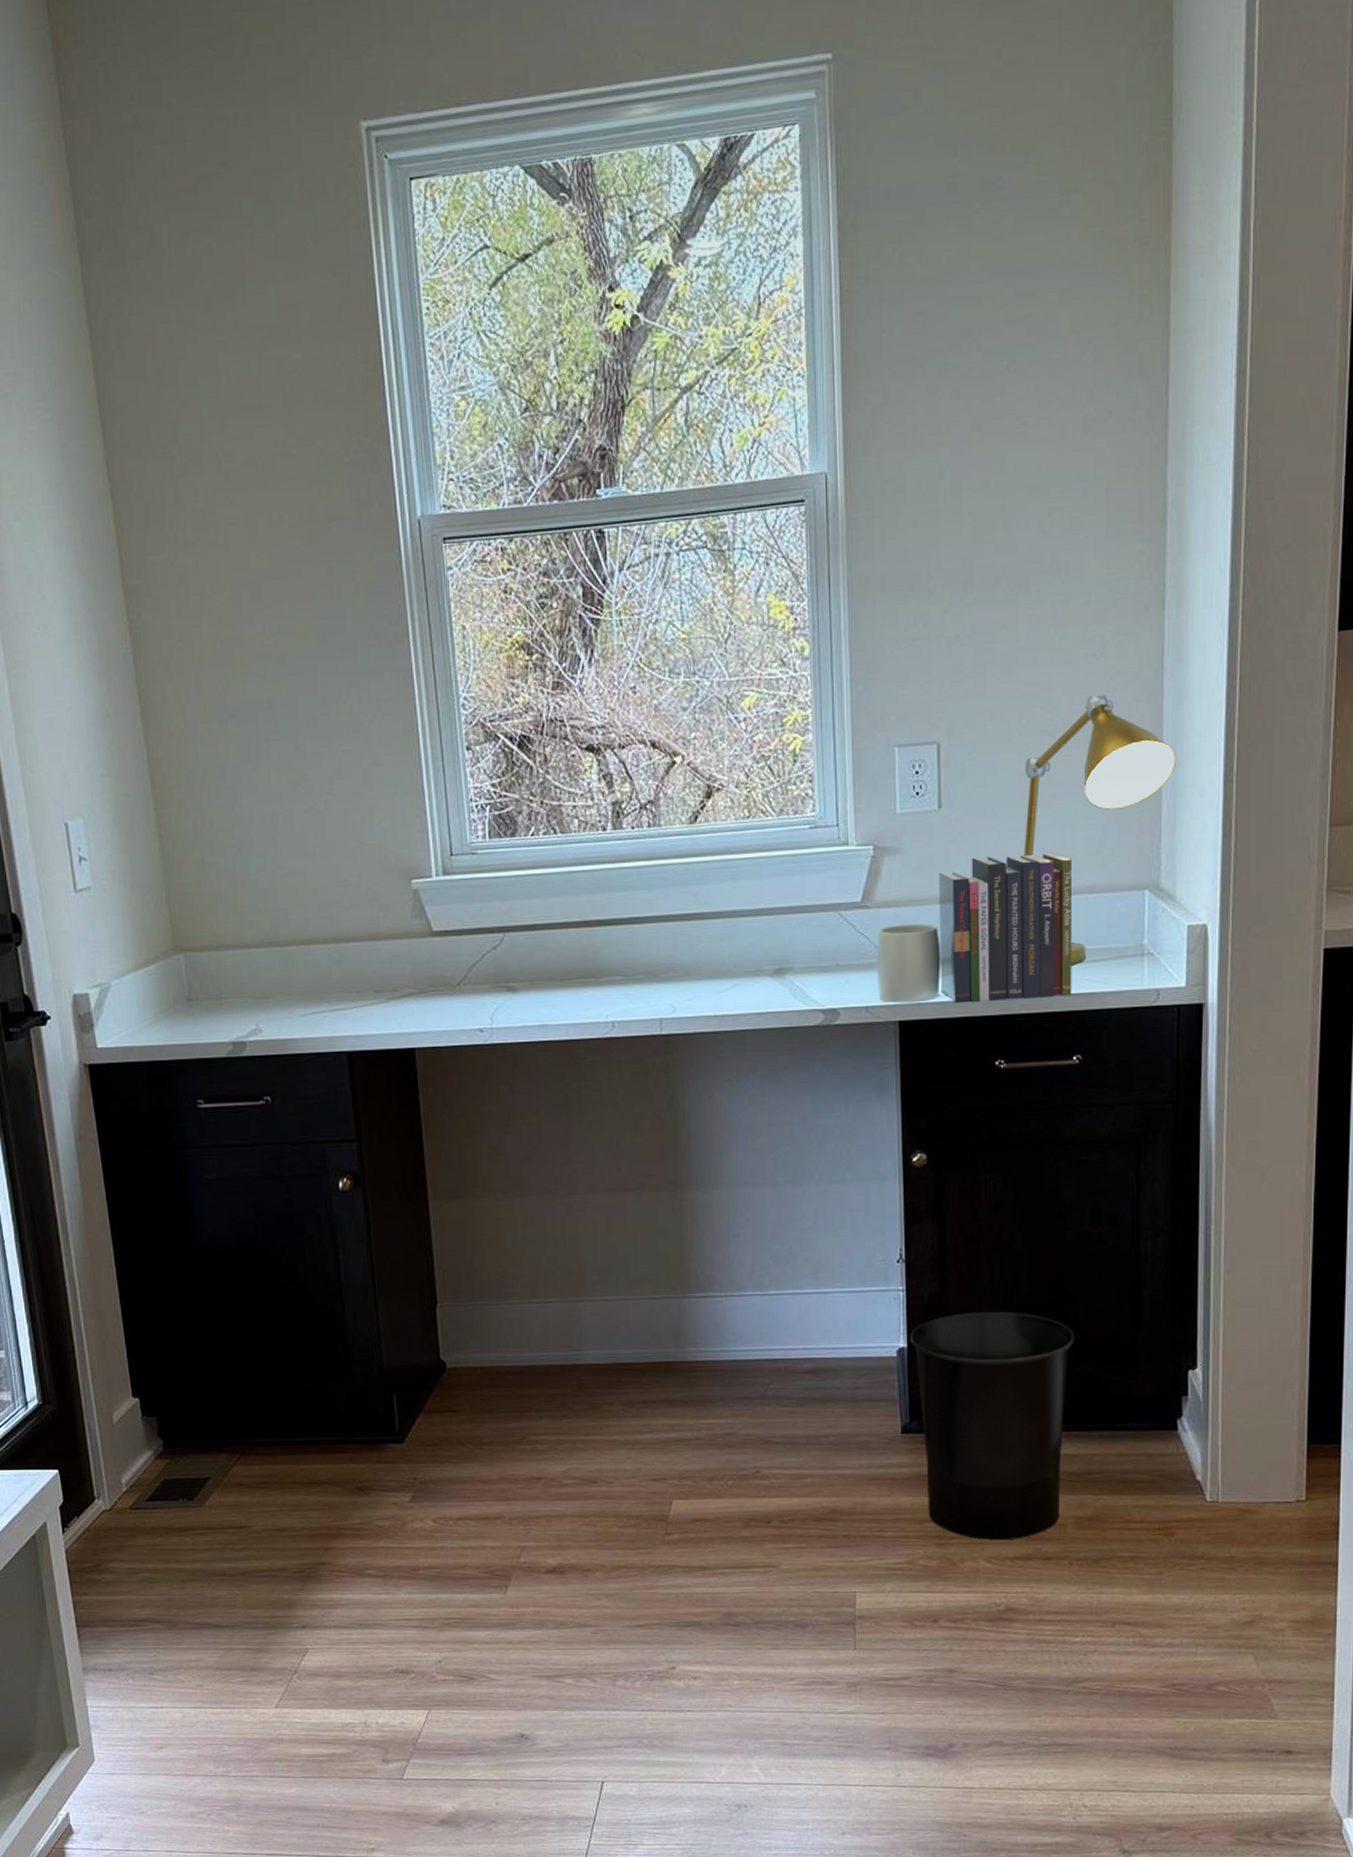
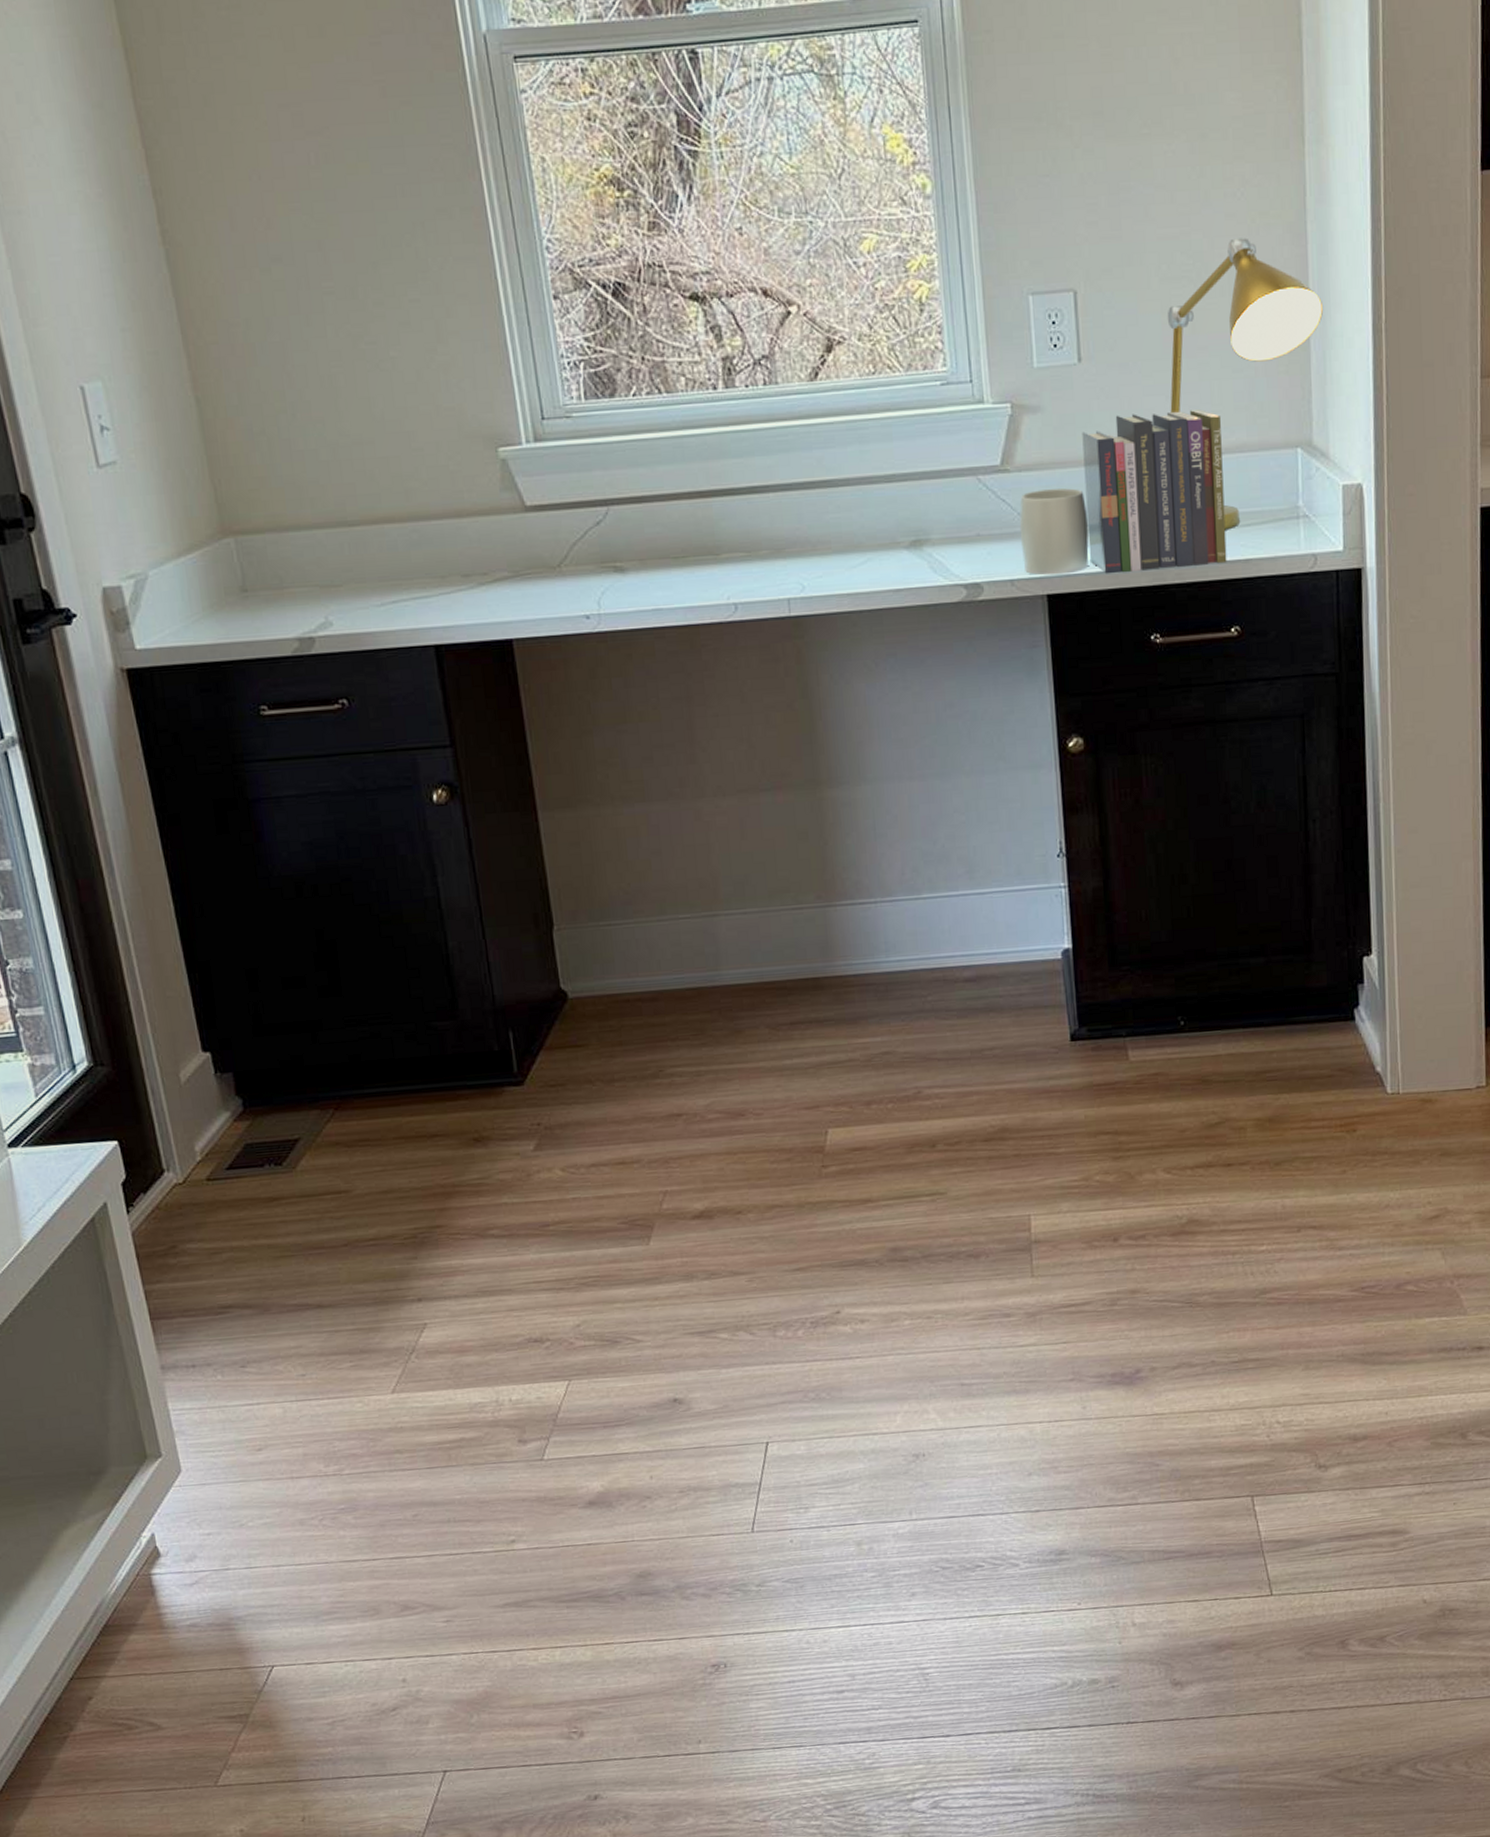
waste bin: present [910,1311,1074,1540] -> none [1074,904,1246,1150]

